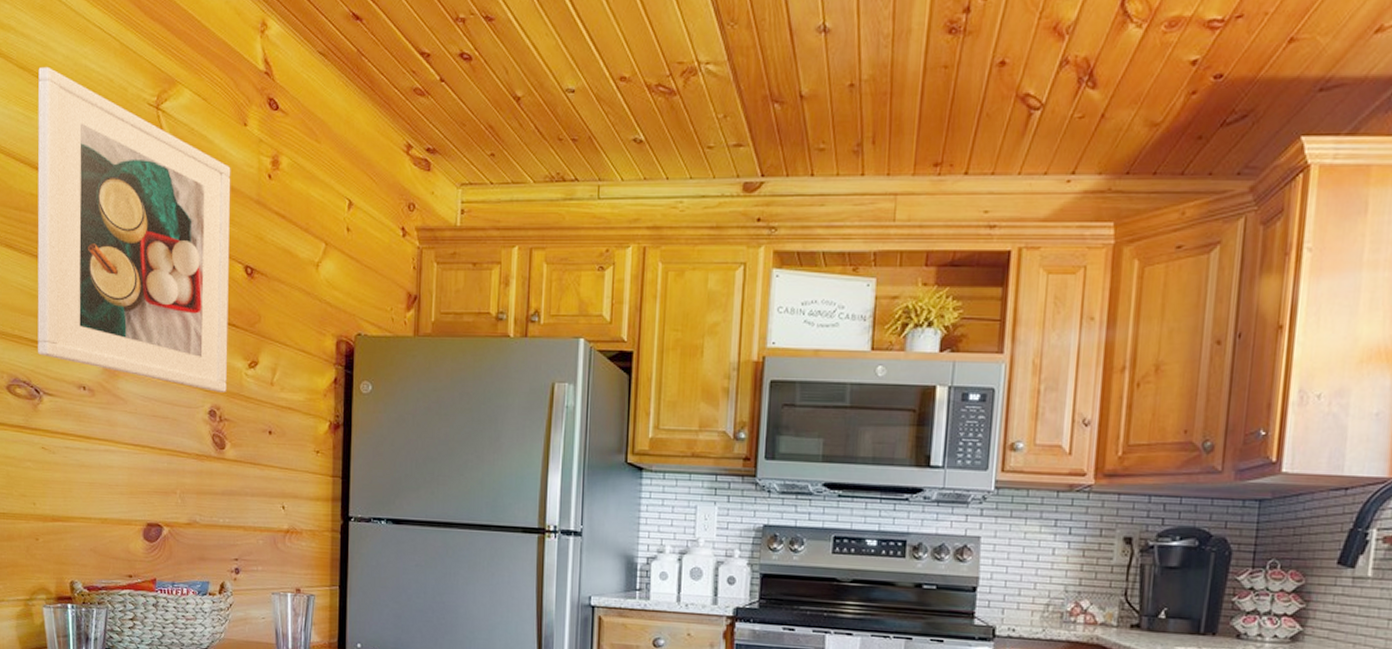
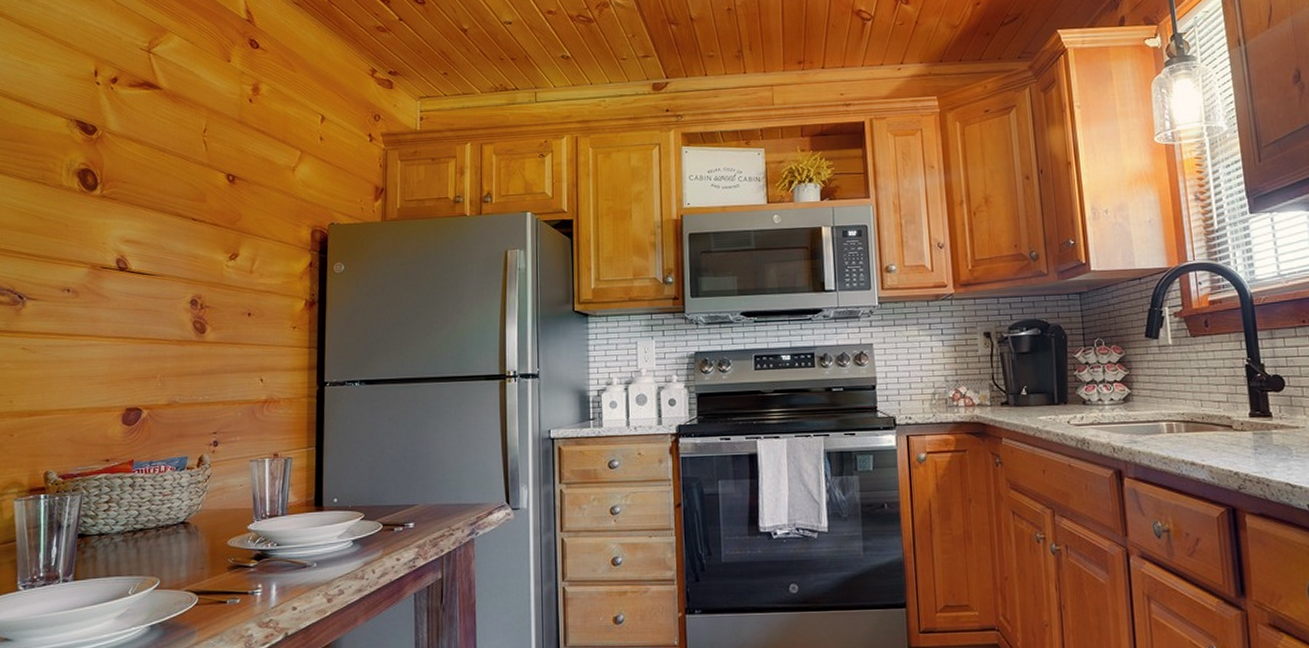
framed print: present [37,66,231,392] -> none [24,23,215,284]

